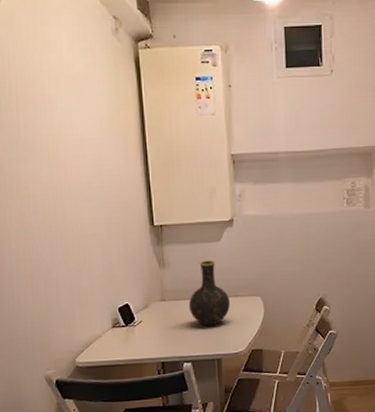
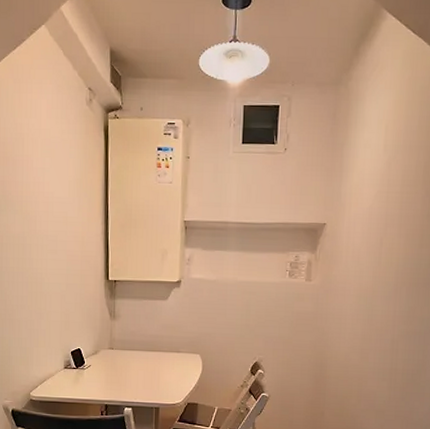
vase: present [188,260,230,327] -> none [133,316,171,377]

